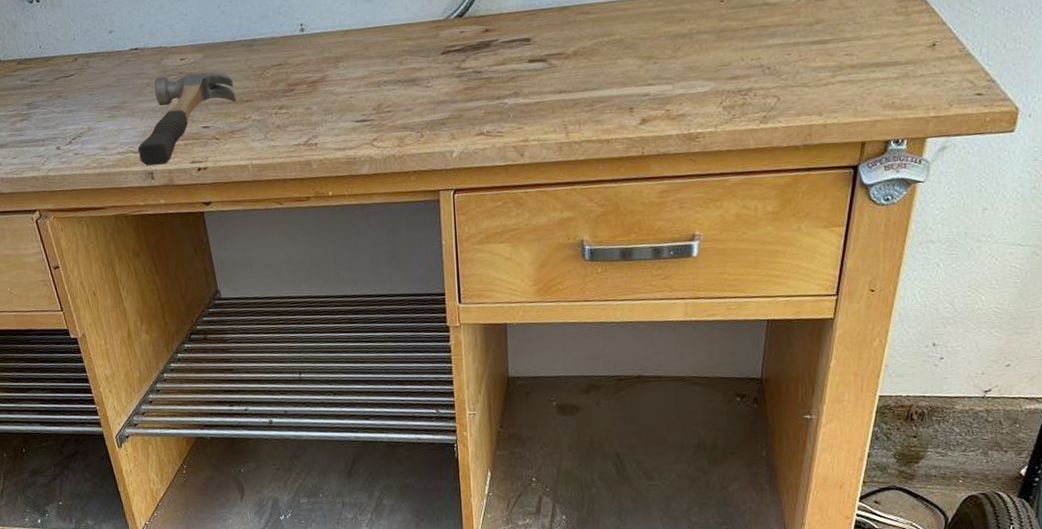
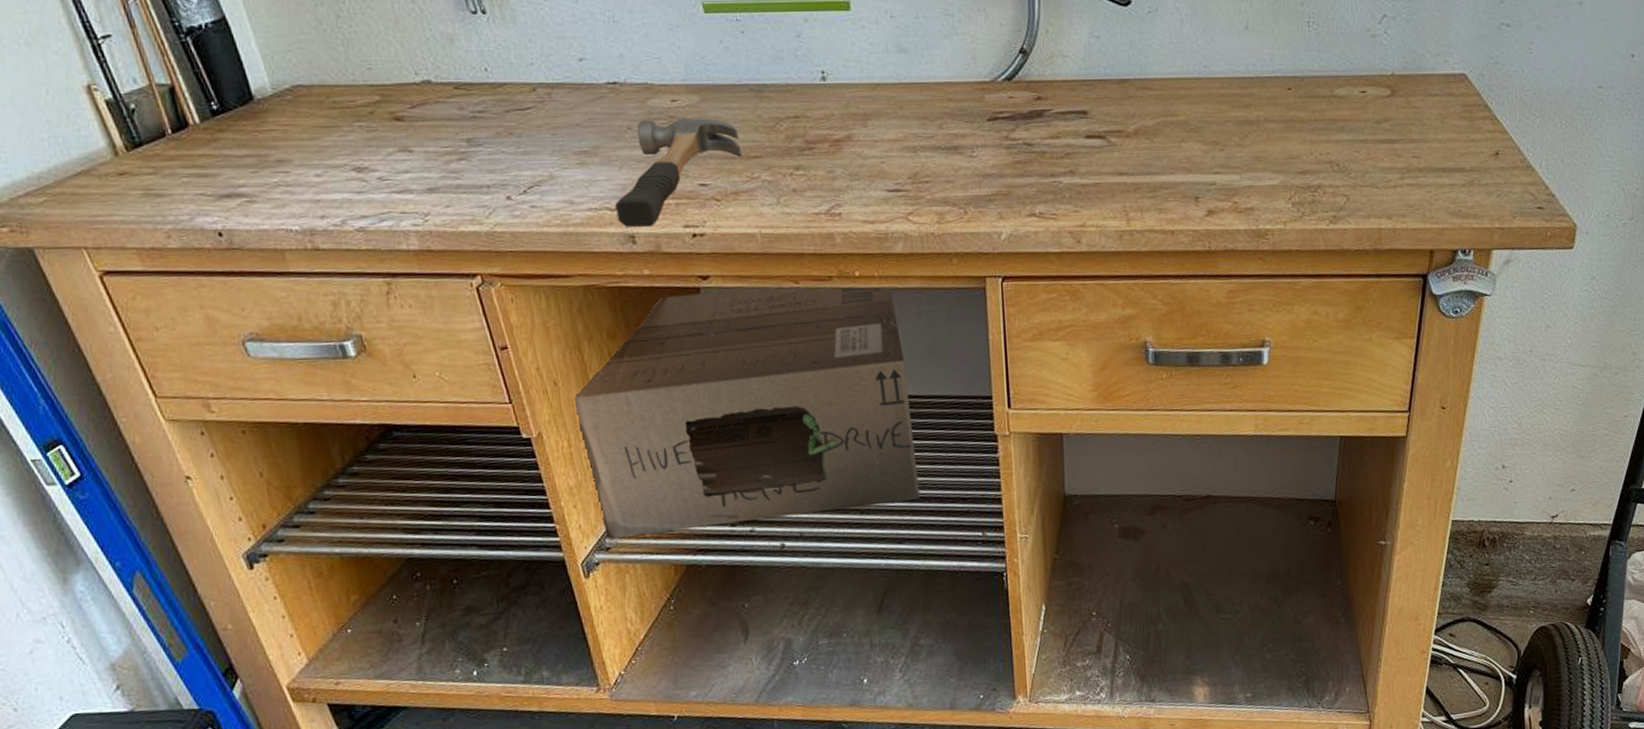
cardboard box: none [109,204,383,416] -> present [575,287,920,538]

